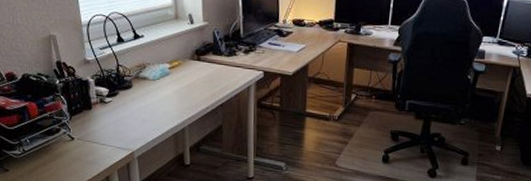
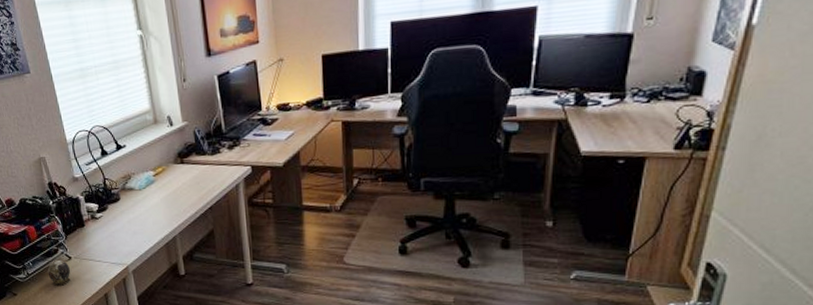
decorative egg: none [46,139,72,165] -> present [47,259,71,286]

